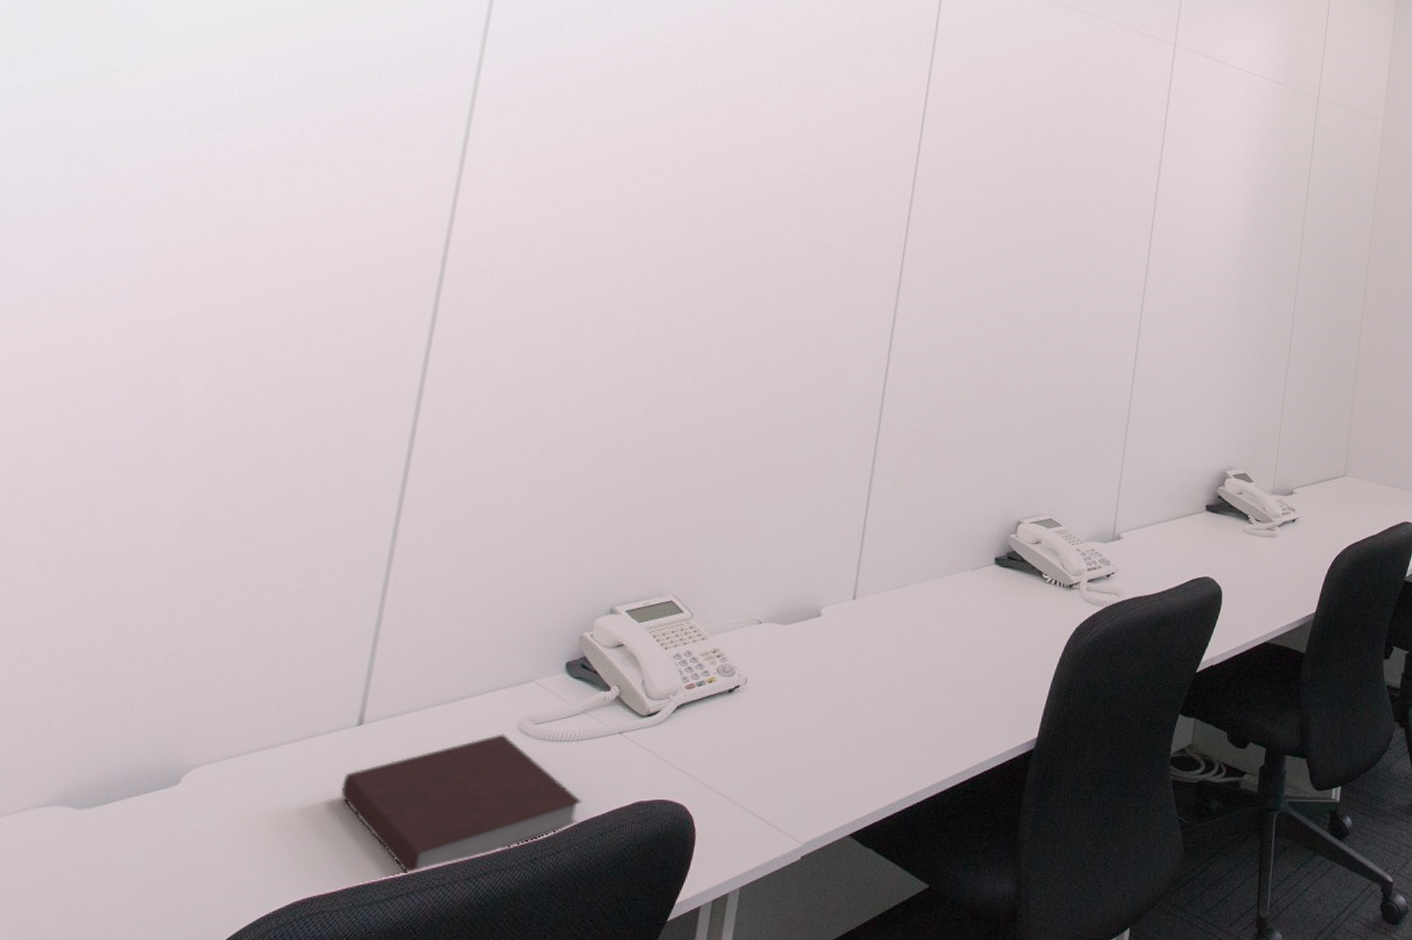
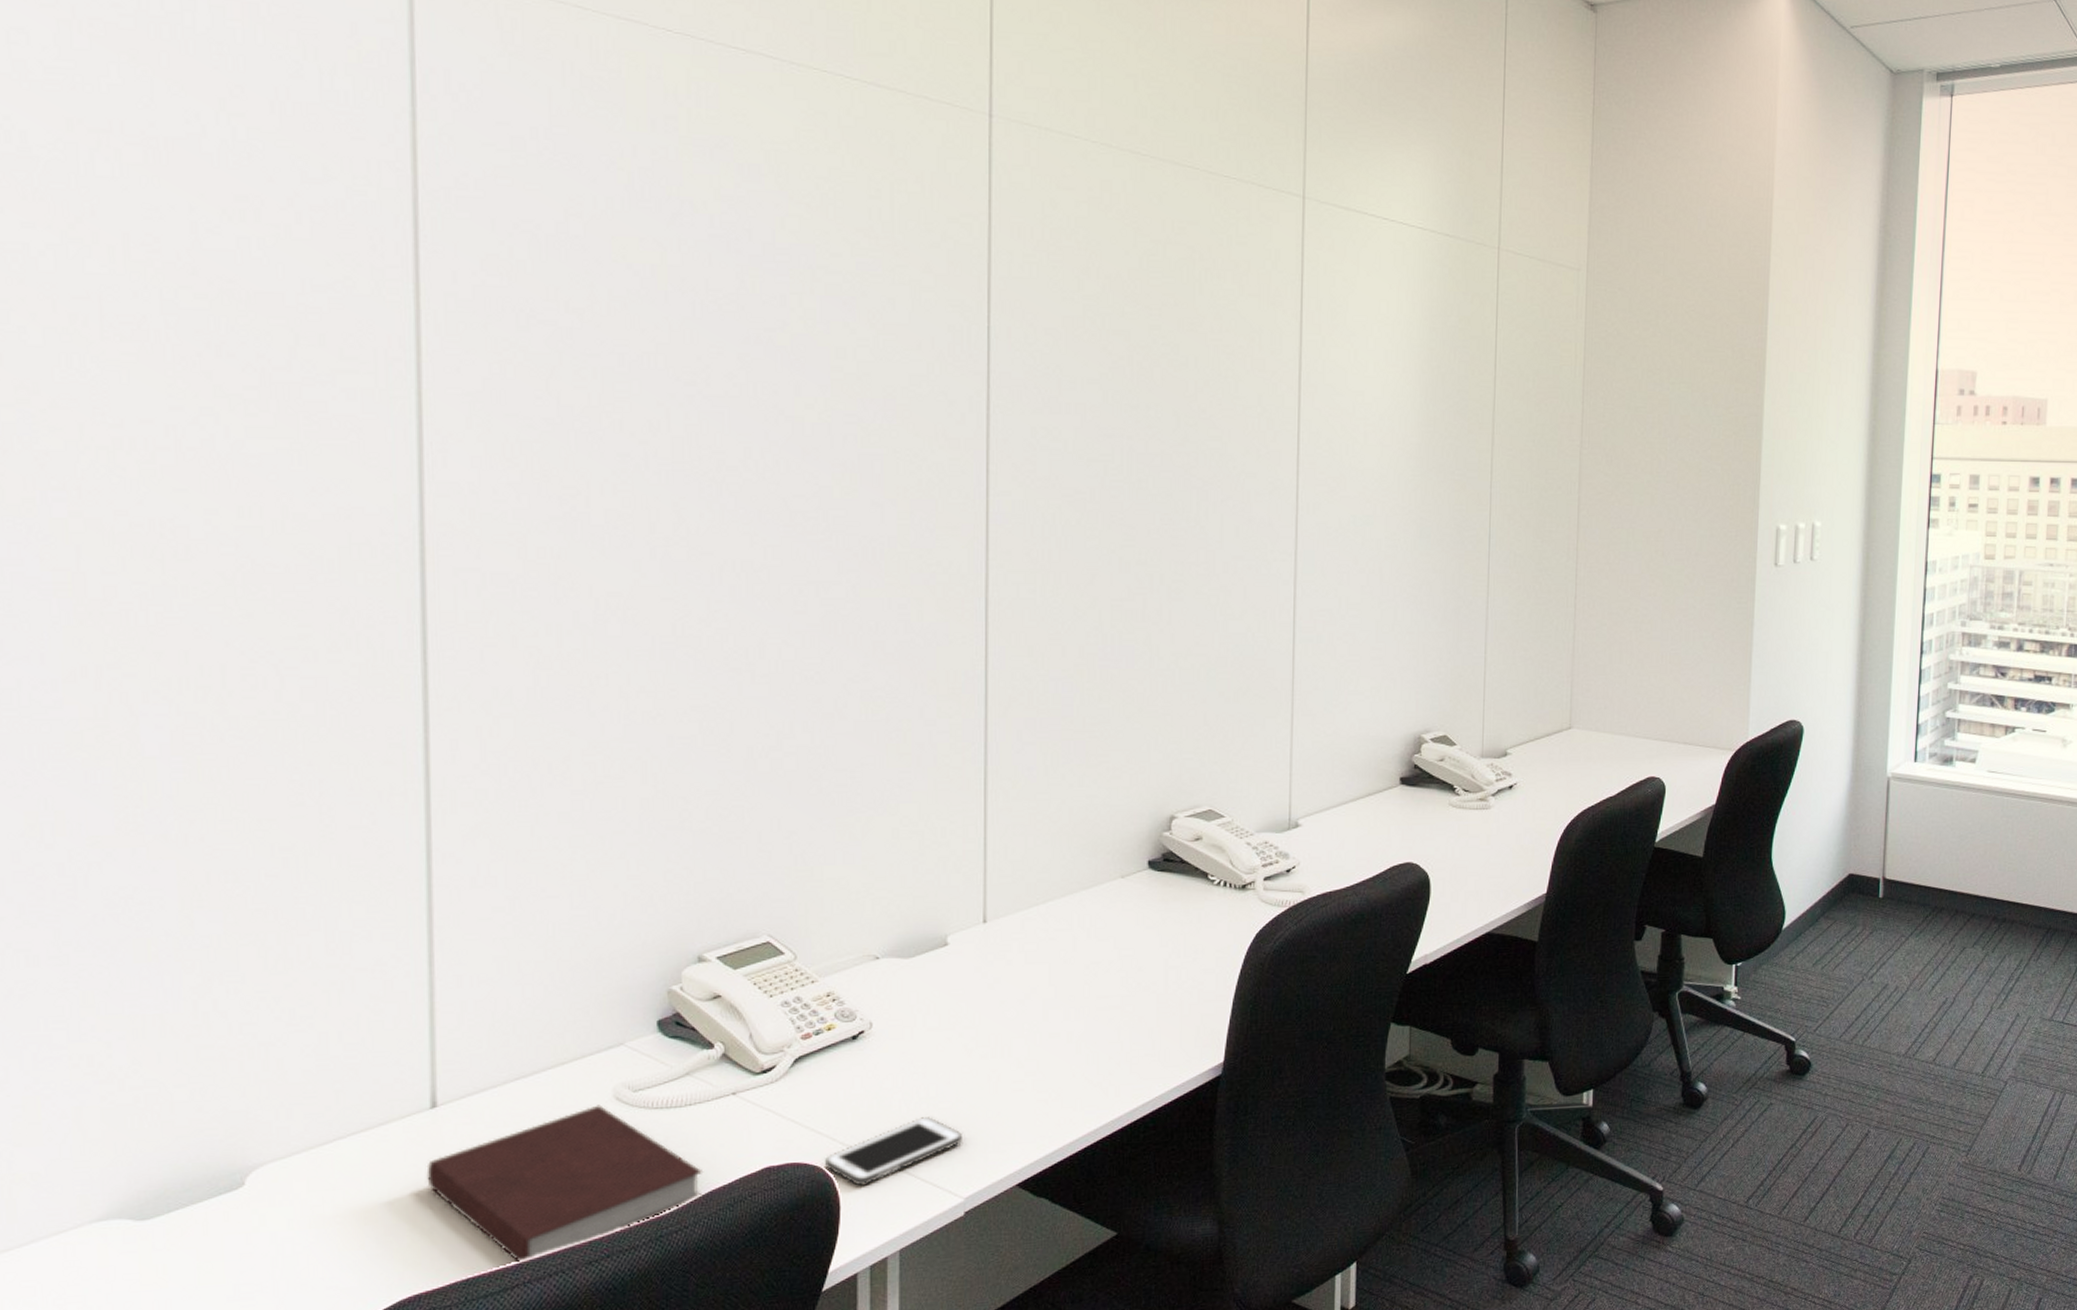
cell phone: none [688,767,809,825] -> present [825,1117,962,1186]

